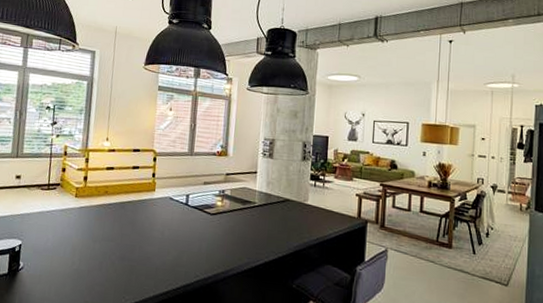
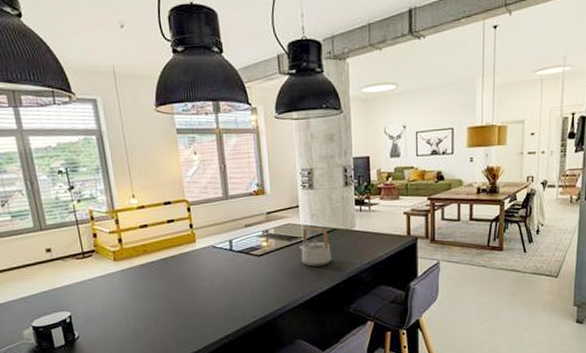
teapot: none [252,193,282,235] -> present [299,227,331,267]

